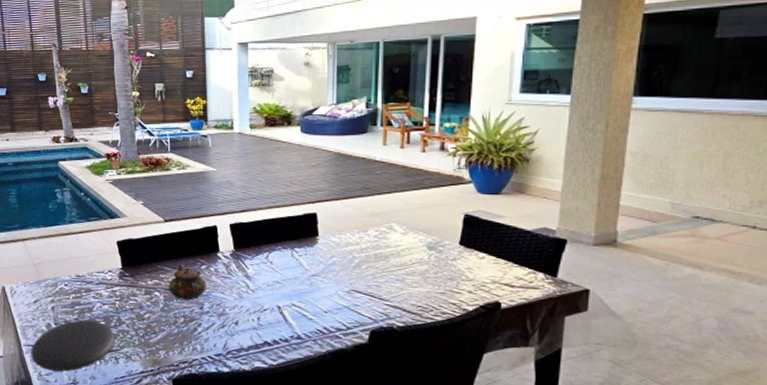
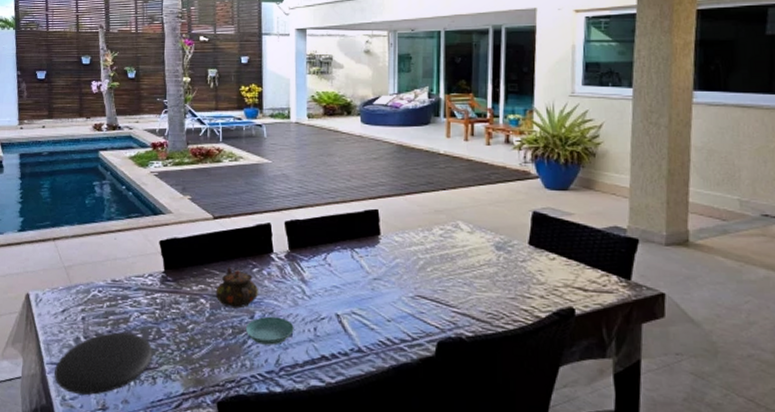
saucer: none [195,307,239,332] -> present [245,316,294,345]

